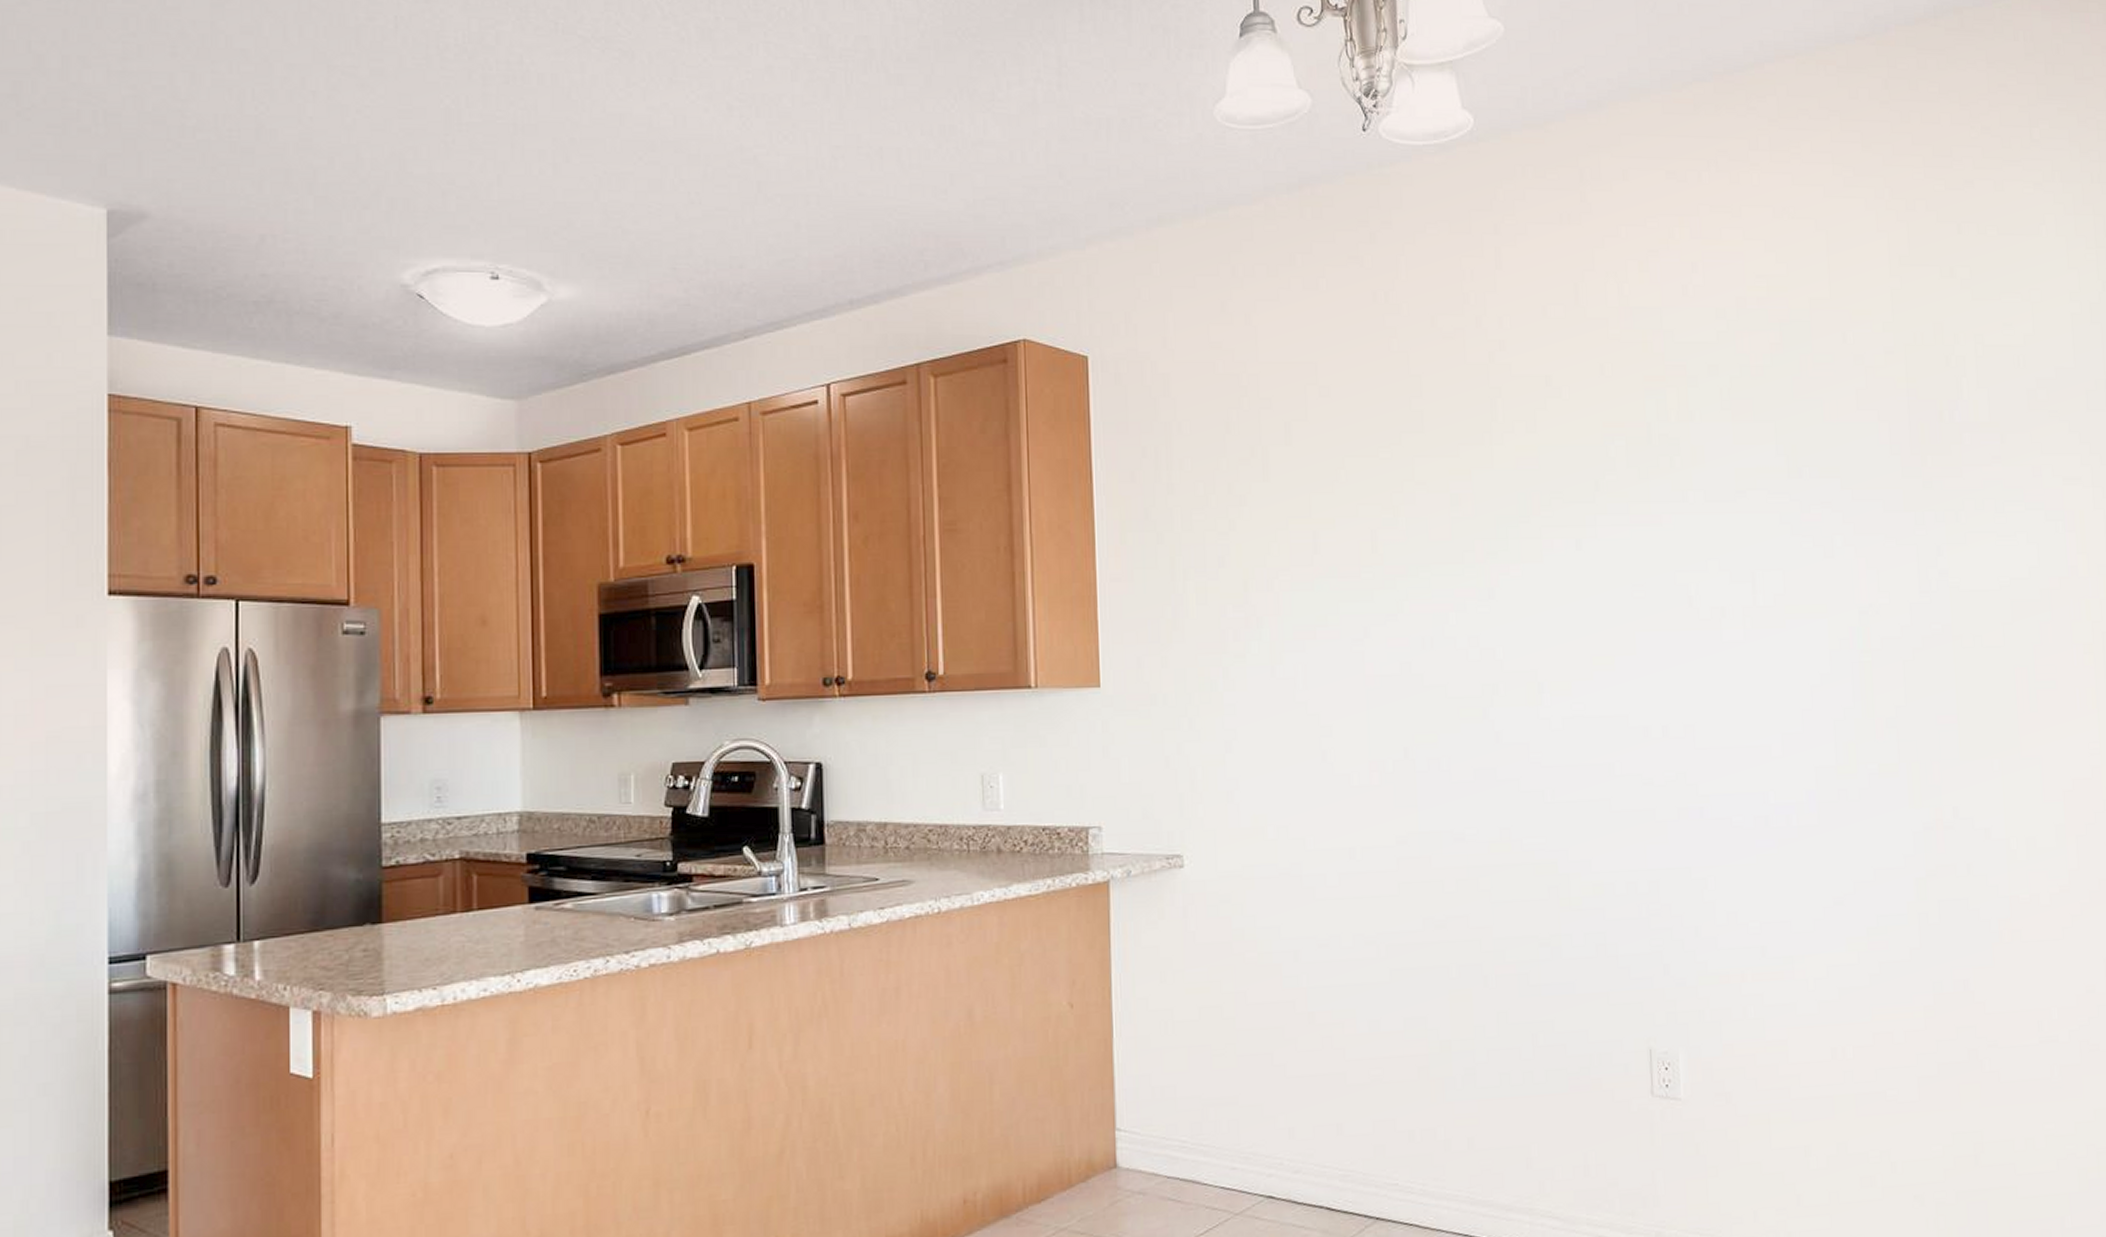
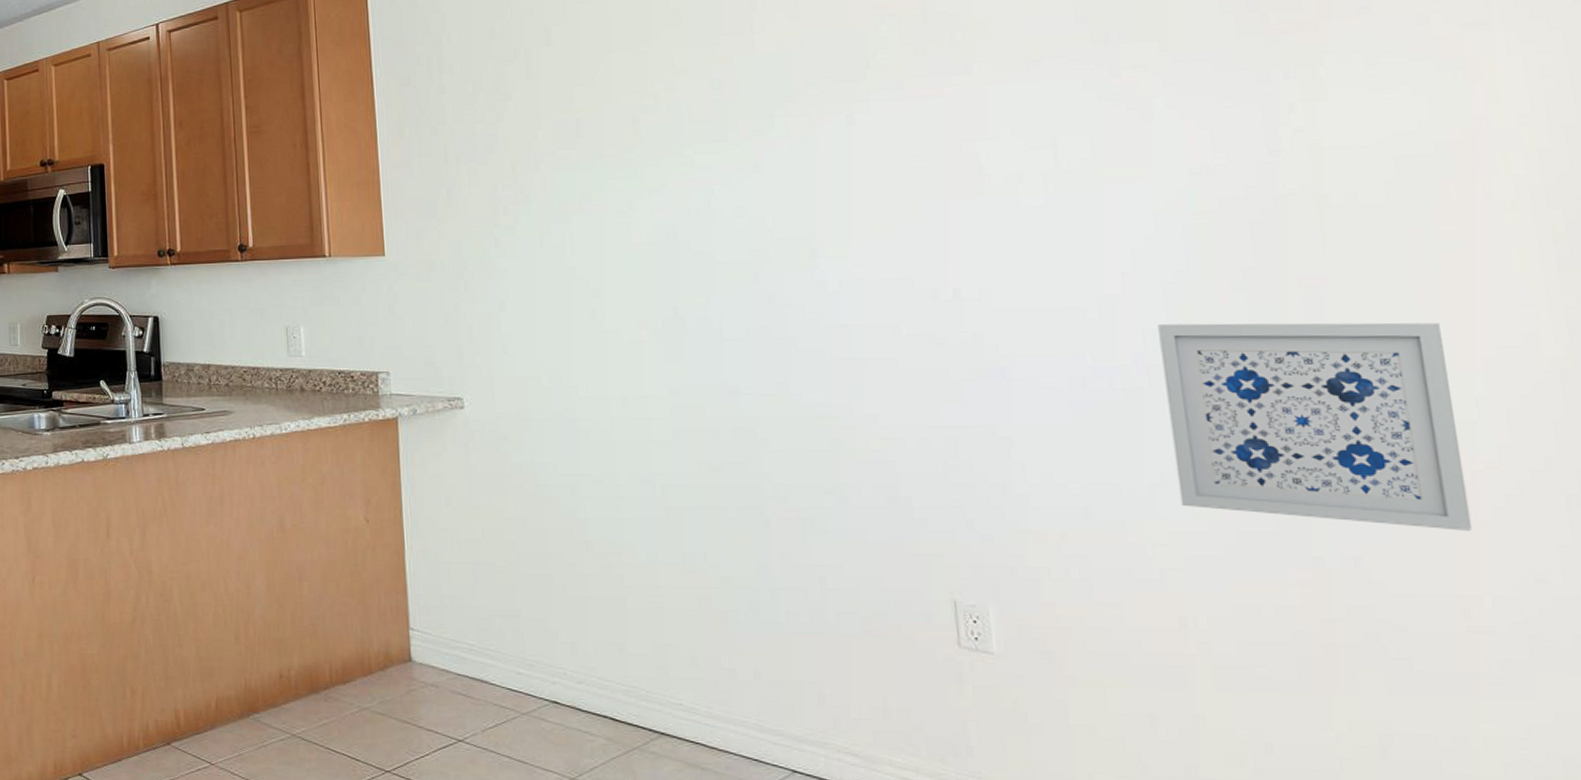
wall art: none [1828,757,2048,950] -> present [1158,322,1473,531]

